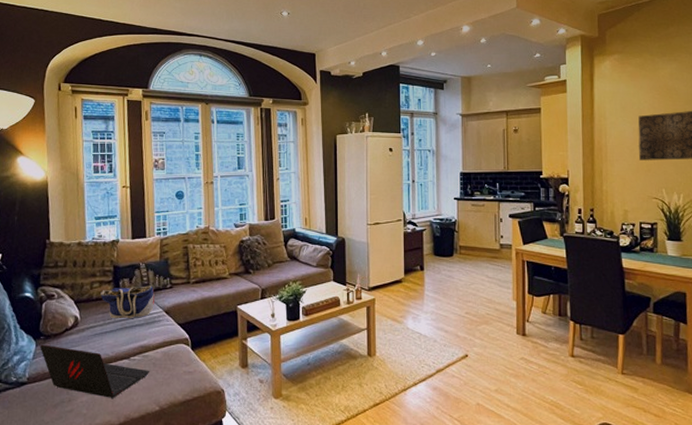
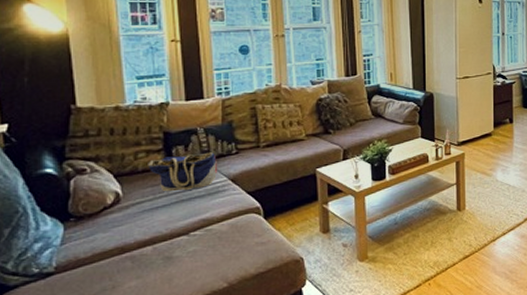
laptop: present [40,344,150,398] -> none [70,227,215,280]

